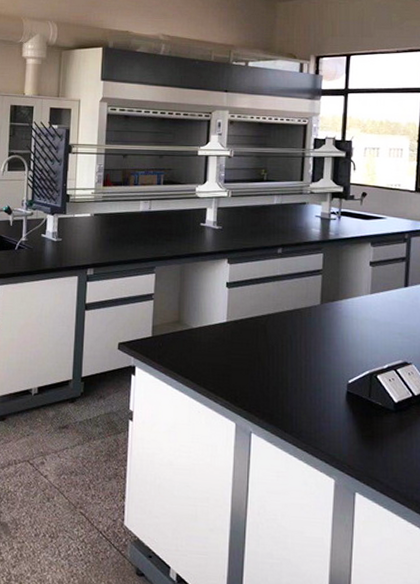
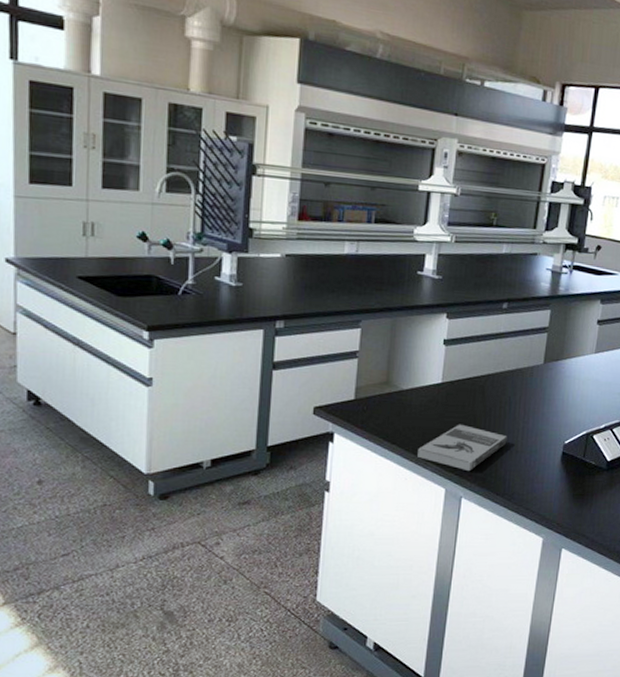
book: none [208,361,291,408] -> present [417,424,508,472]

